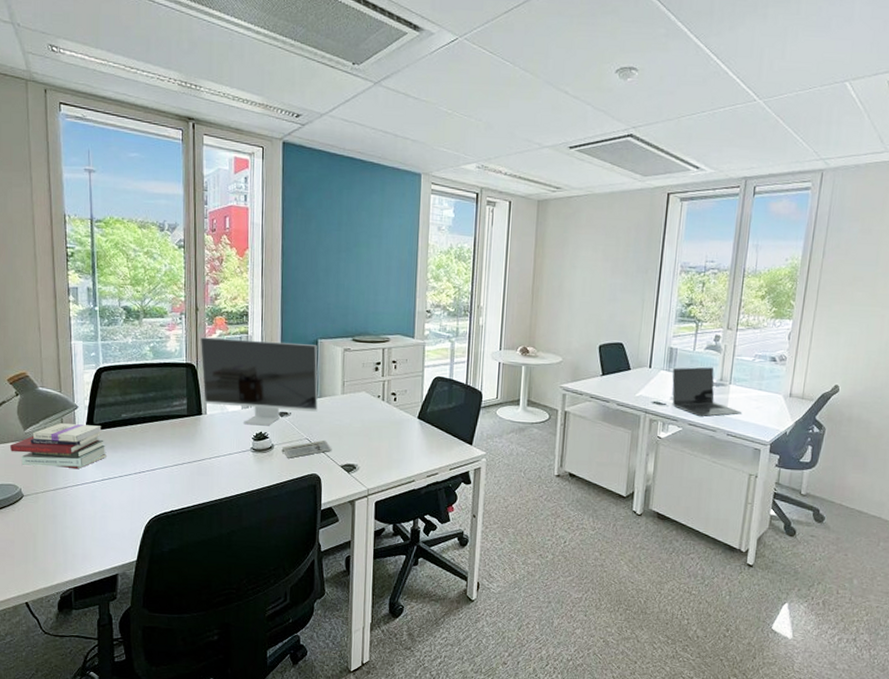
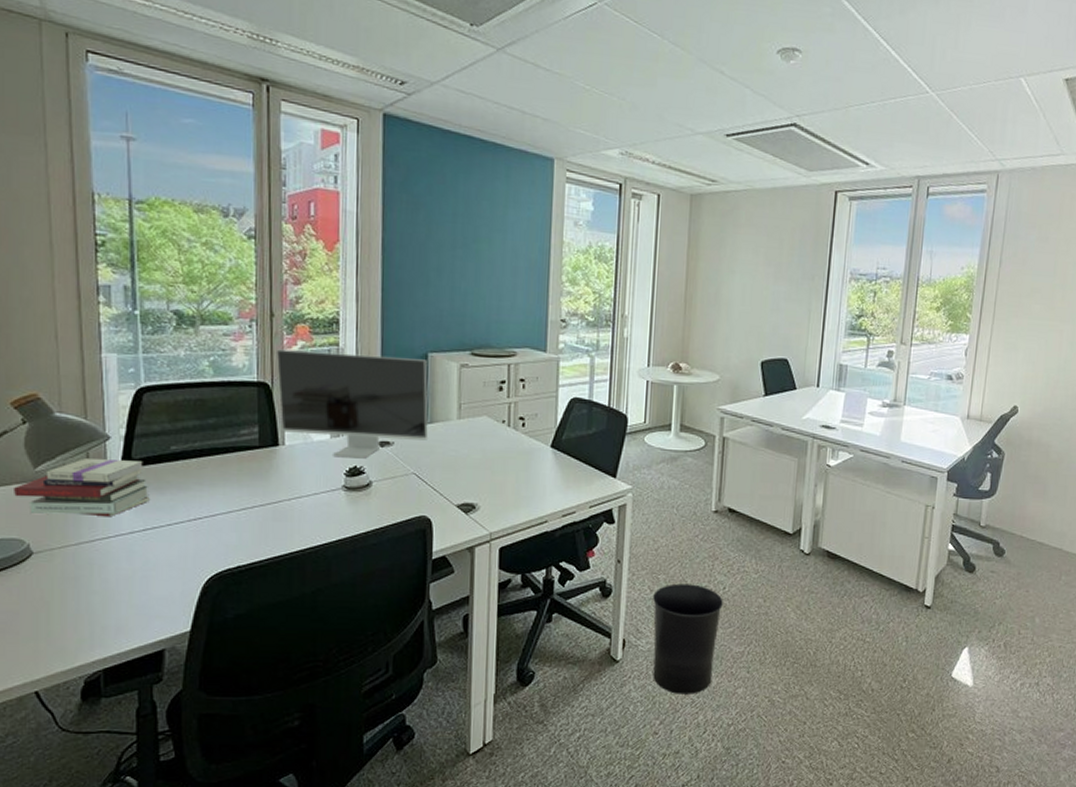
computer keyboard: present [281,439,332,458] -> none [381,474,446,498]
waste bin: none [503,536,564,632] -> present [653,583,723,694]
laptop: present [671,366,742,416] -> none [841,385,917,441]

